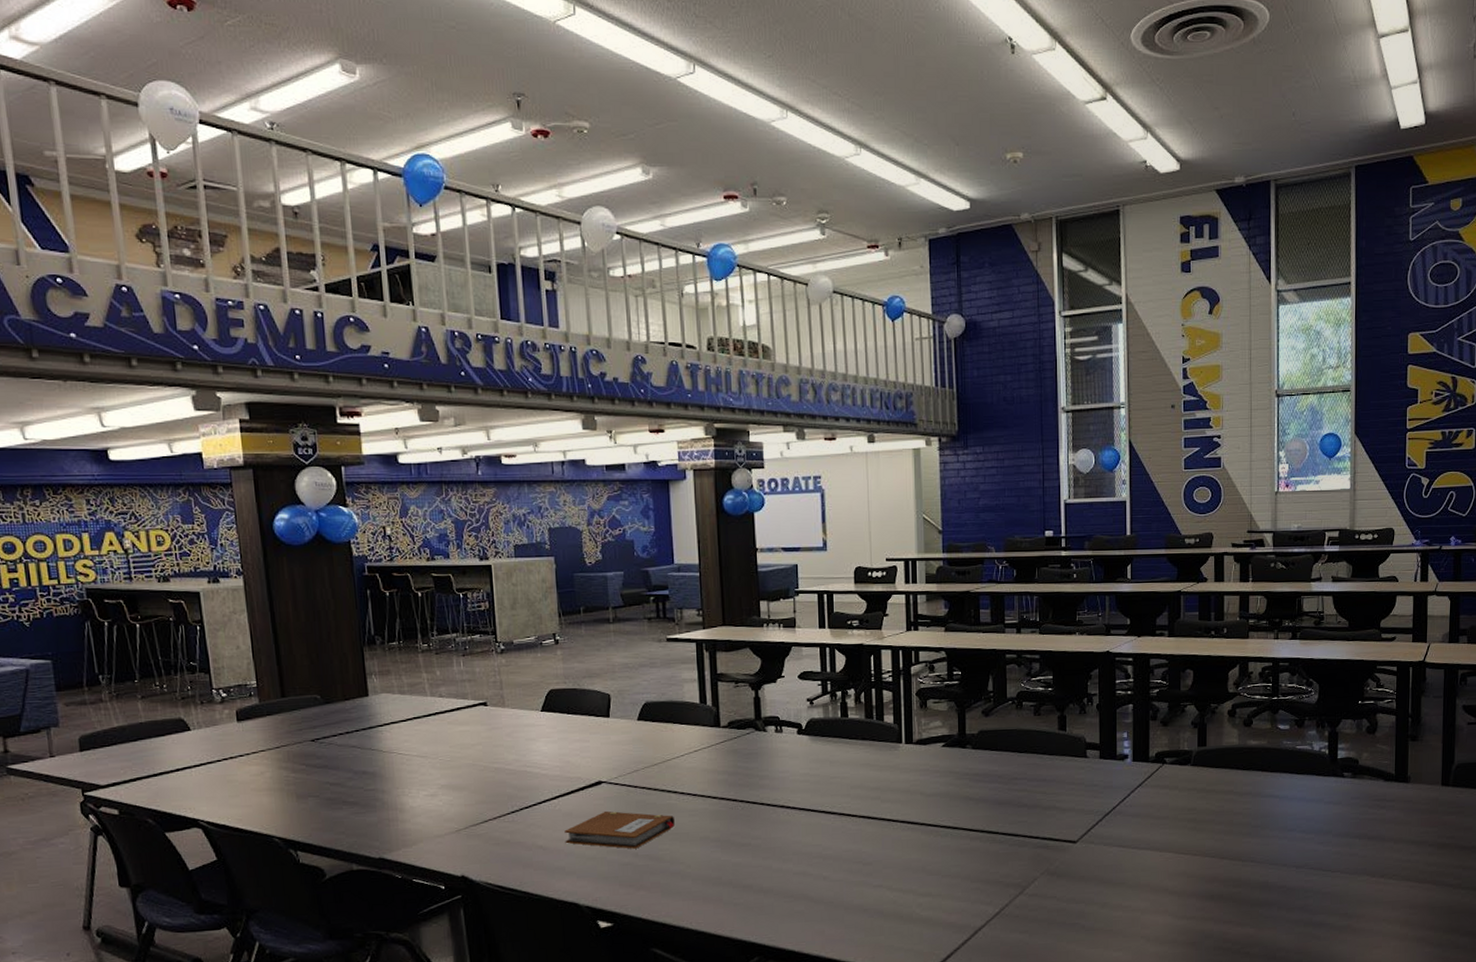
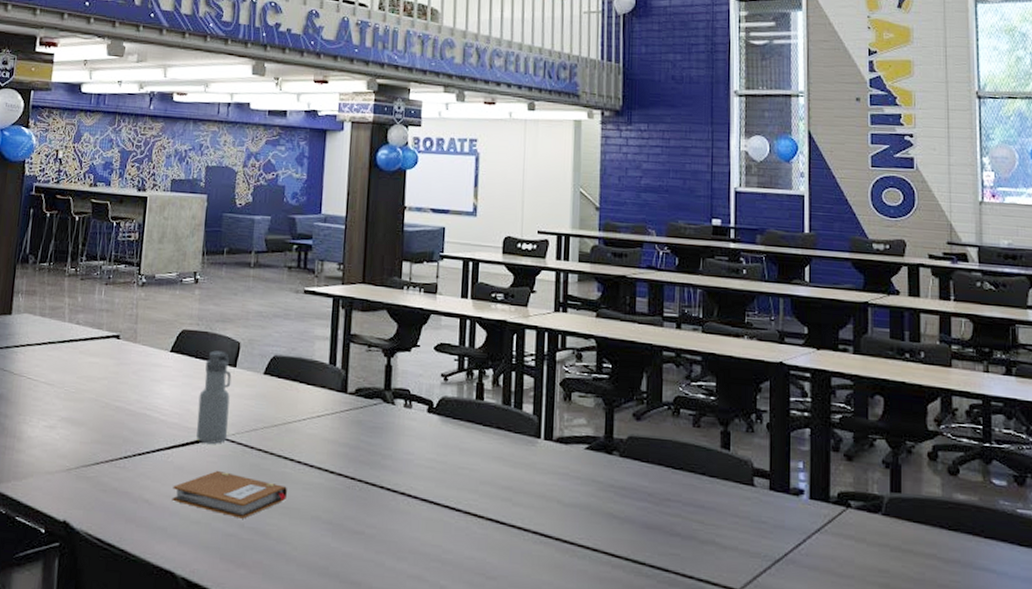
water bottle: none [577,704,611,789] -> present [196,350,232,444]

